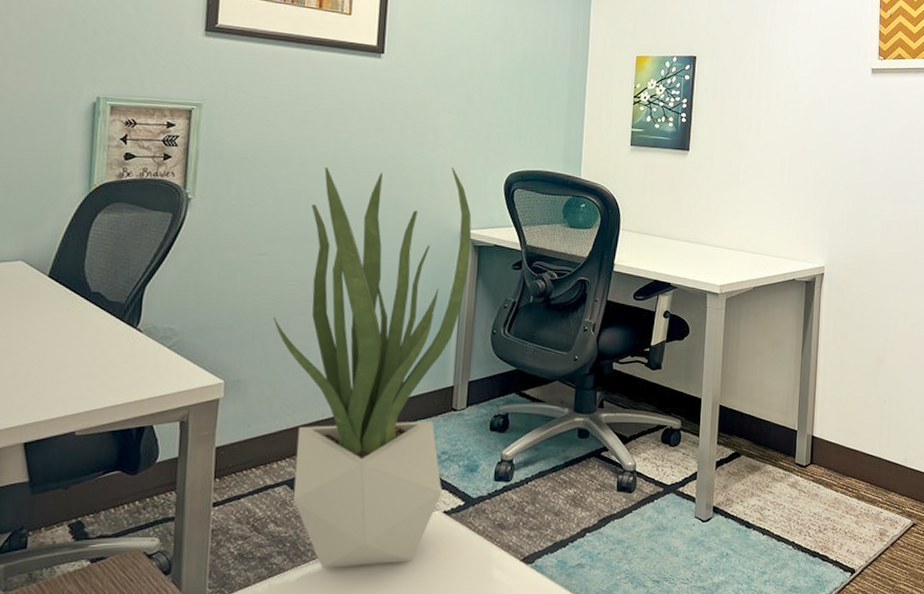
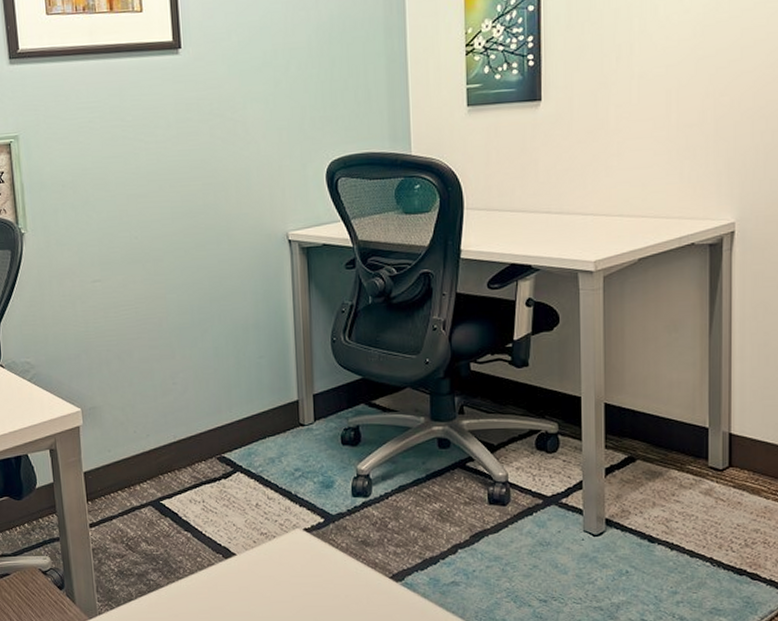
potted plant: present [273,167,472,568] -> none [115,164,300,584]

